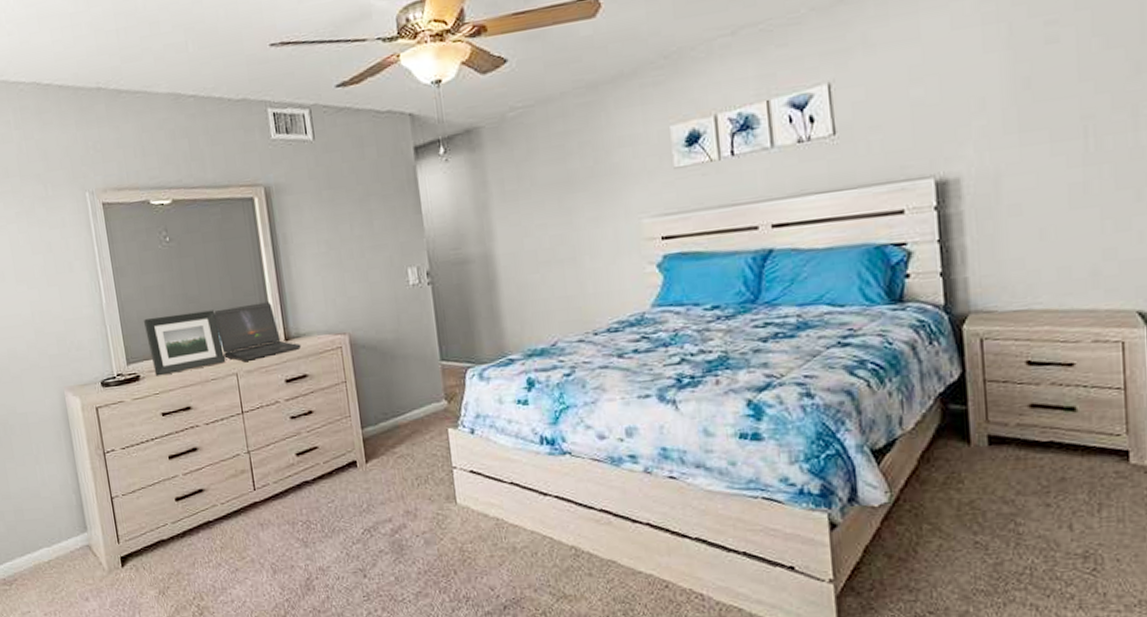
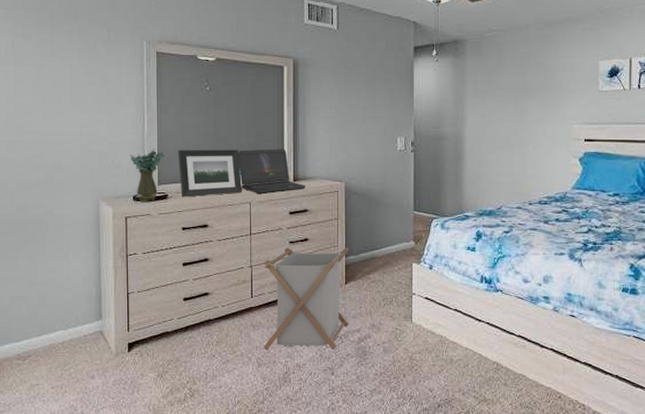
vase: none [90,321,129,388] -> present [130,149,164,203]
laundry basket: none [263,416,378,553] -> present [263,247,350,350]

